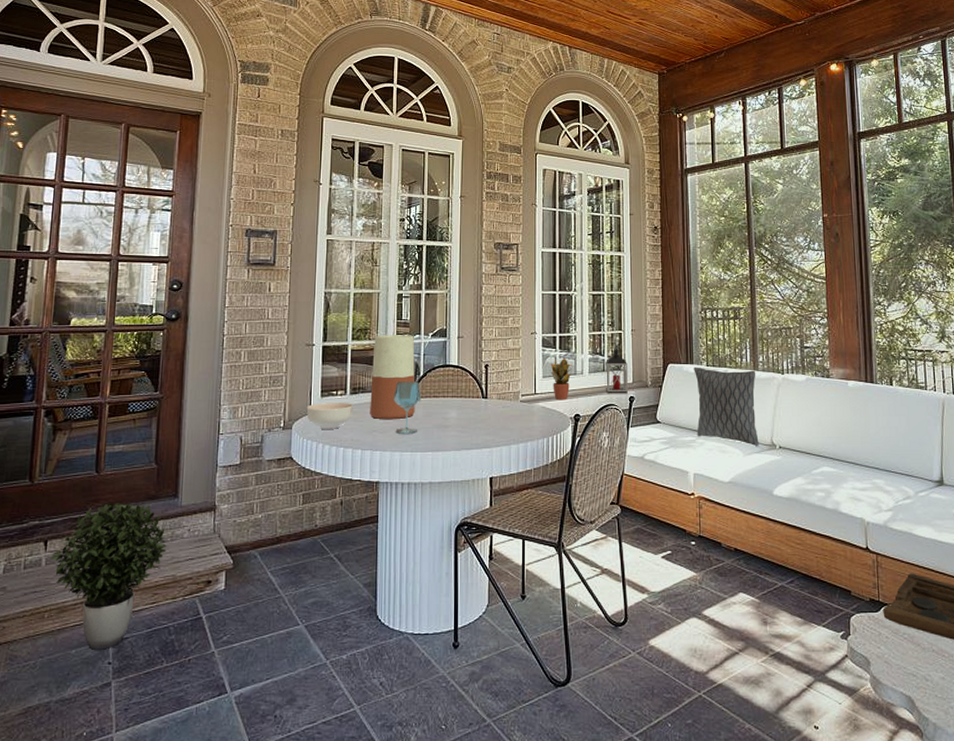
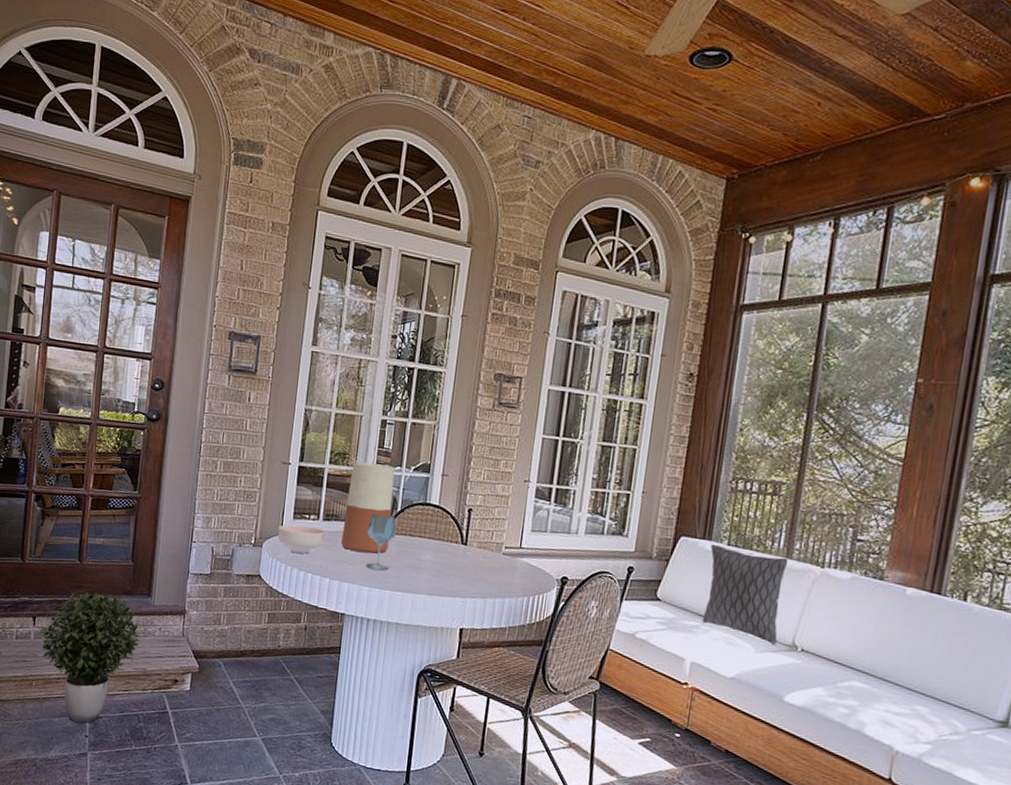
potted plant: present [550,357,573,400] -> none [541,512,566,560]
lantern: present [604,340,628,395] -> none [600,501,632,565]

